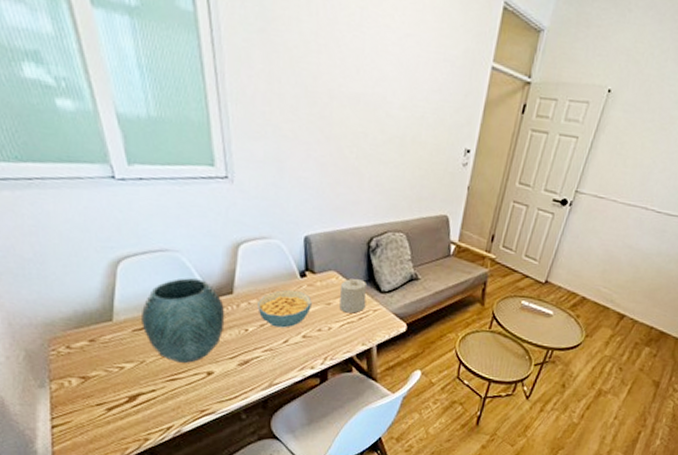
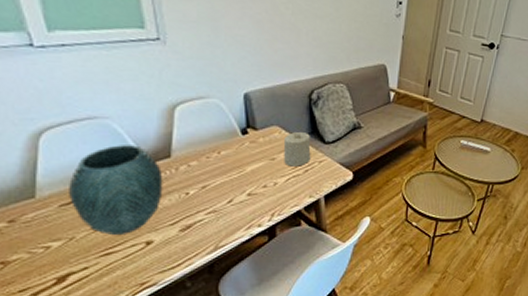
cereal bowl: present [257,289,312,328] -> none [198,148,255,188]

